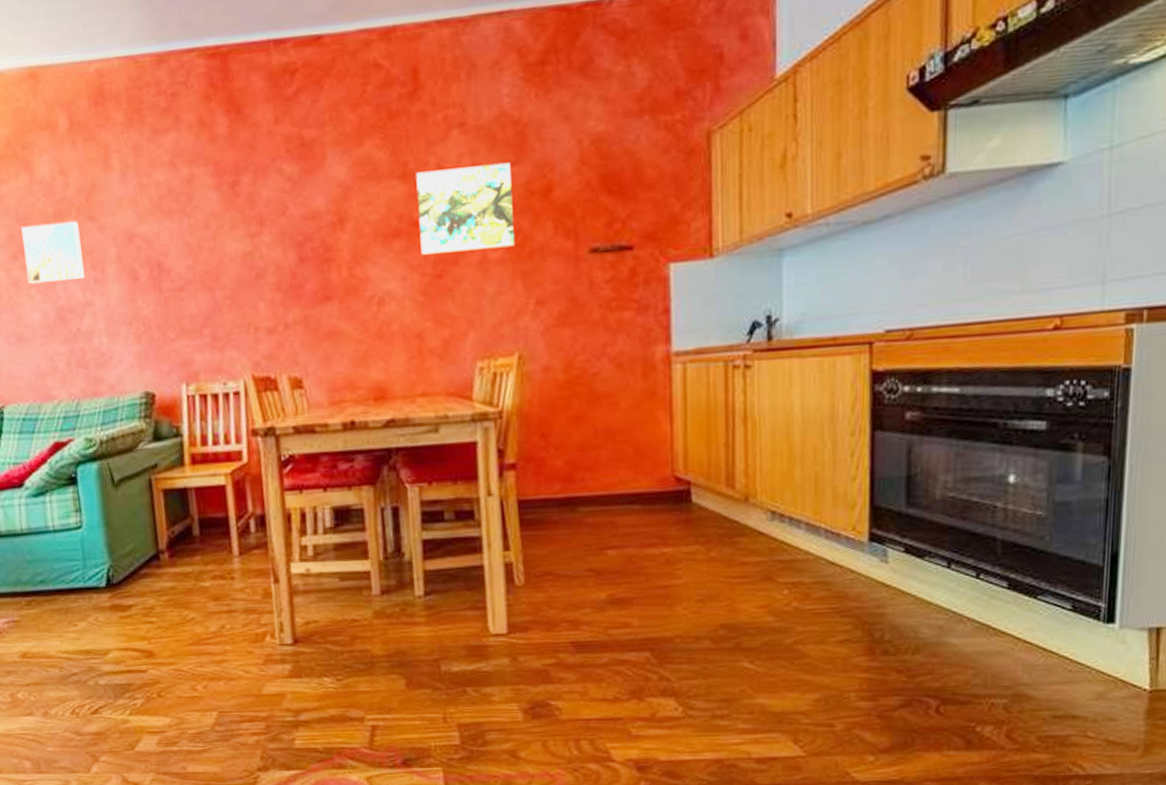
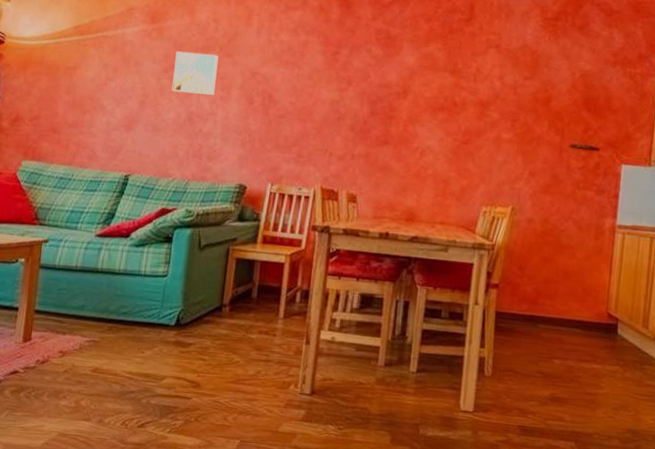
wall art: present [416,162,514,255] -> none [456,71,526,133]

